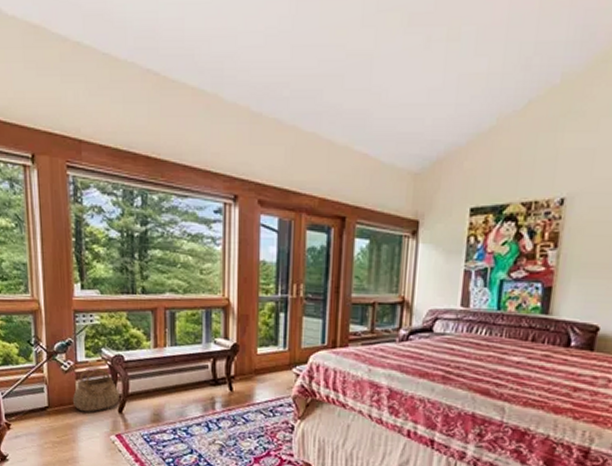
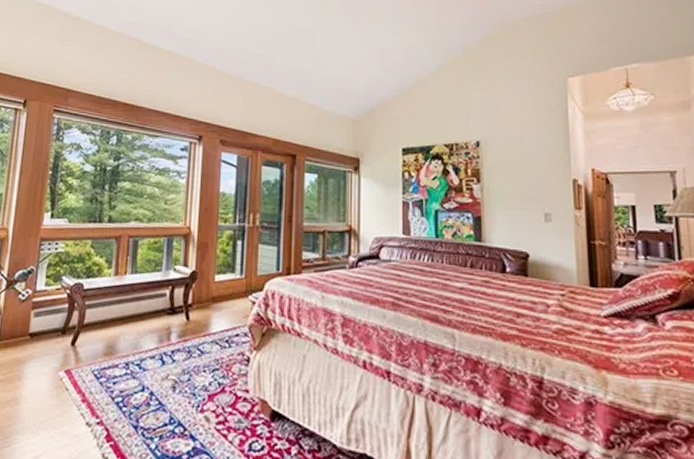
basket: present [72,367,120,412] -> none [24,295,75,345]

